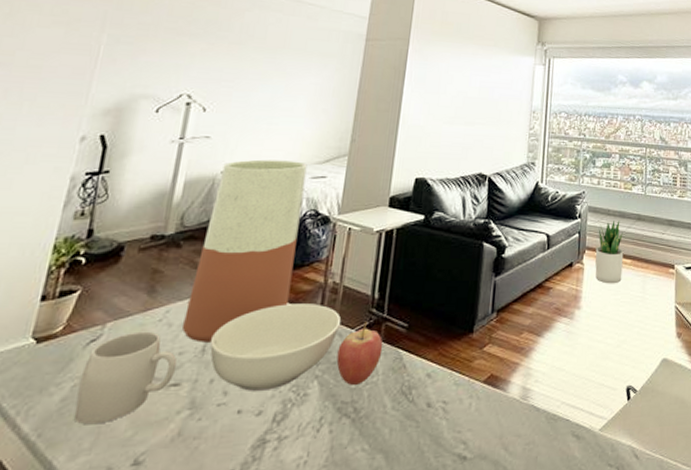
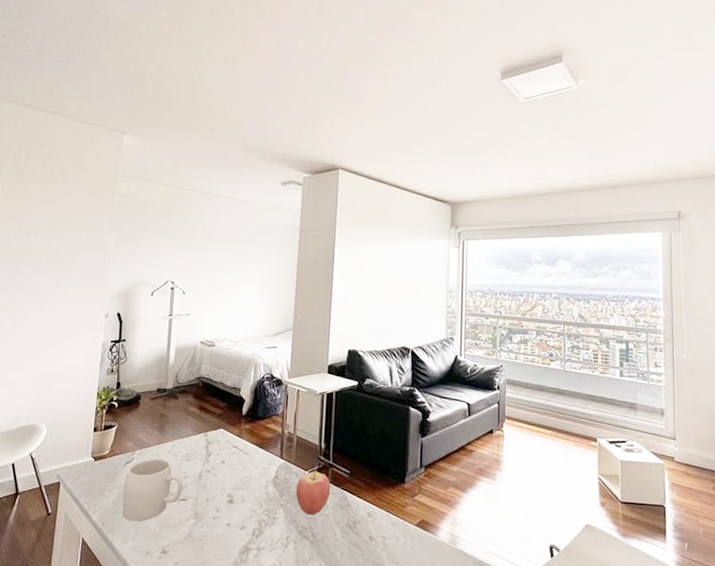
vase: present [183,159,307,343] -> none [185,332,262,471]
bowl: present [209,304,342,392] -> none [204,447,297,512]
planter: present [595,221,624,284] -> none [514,393,544,452]

